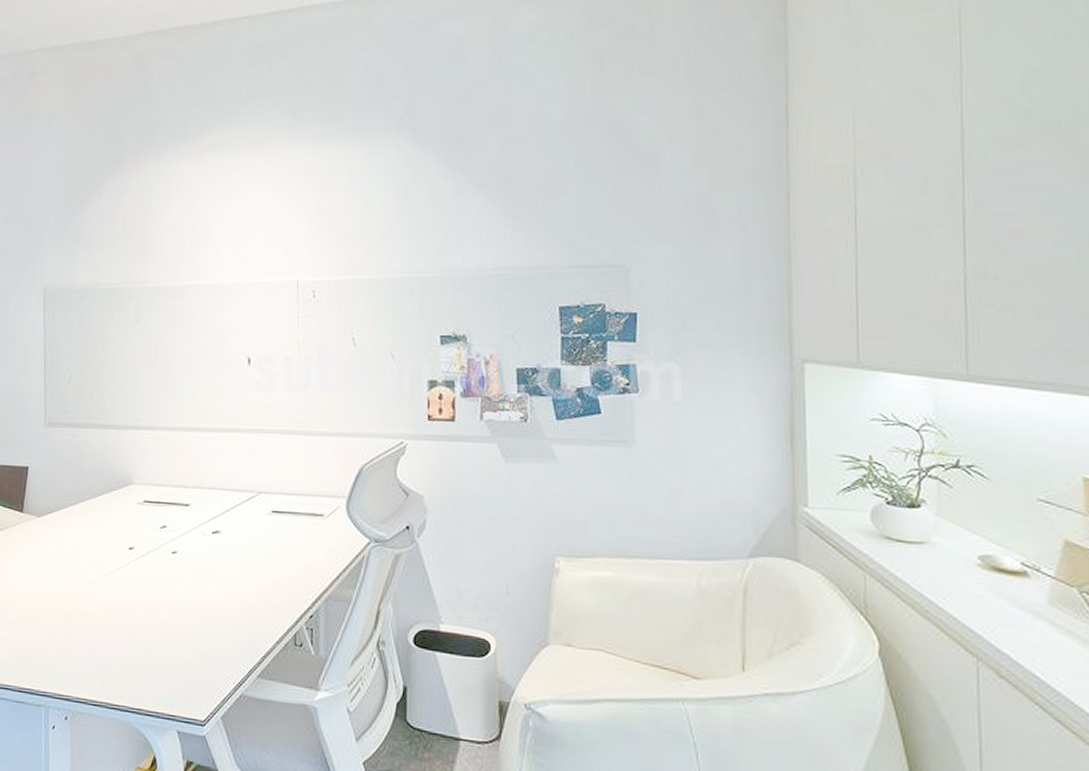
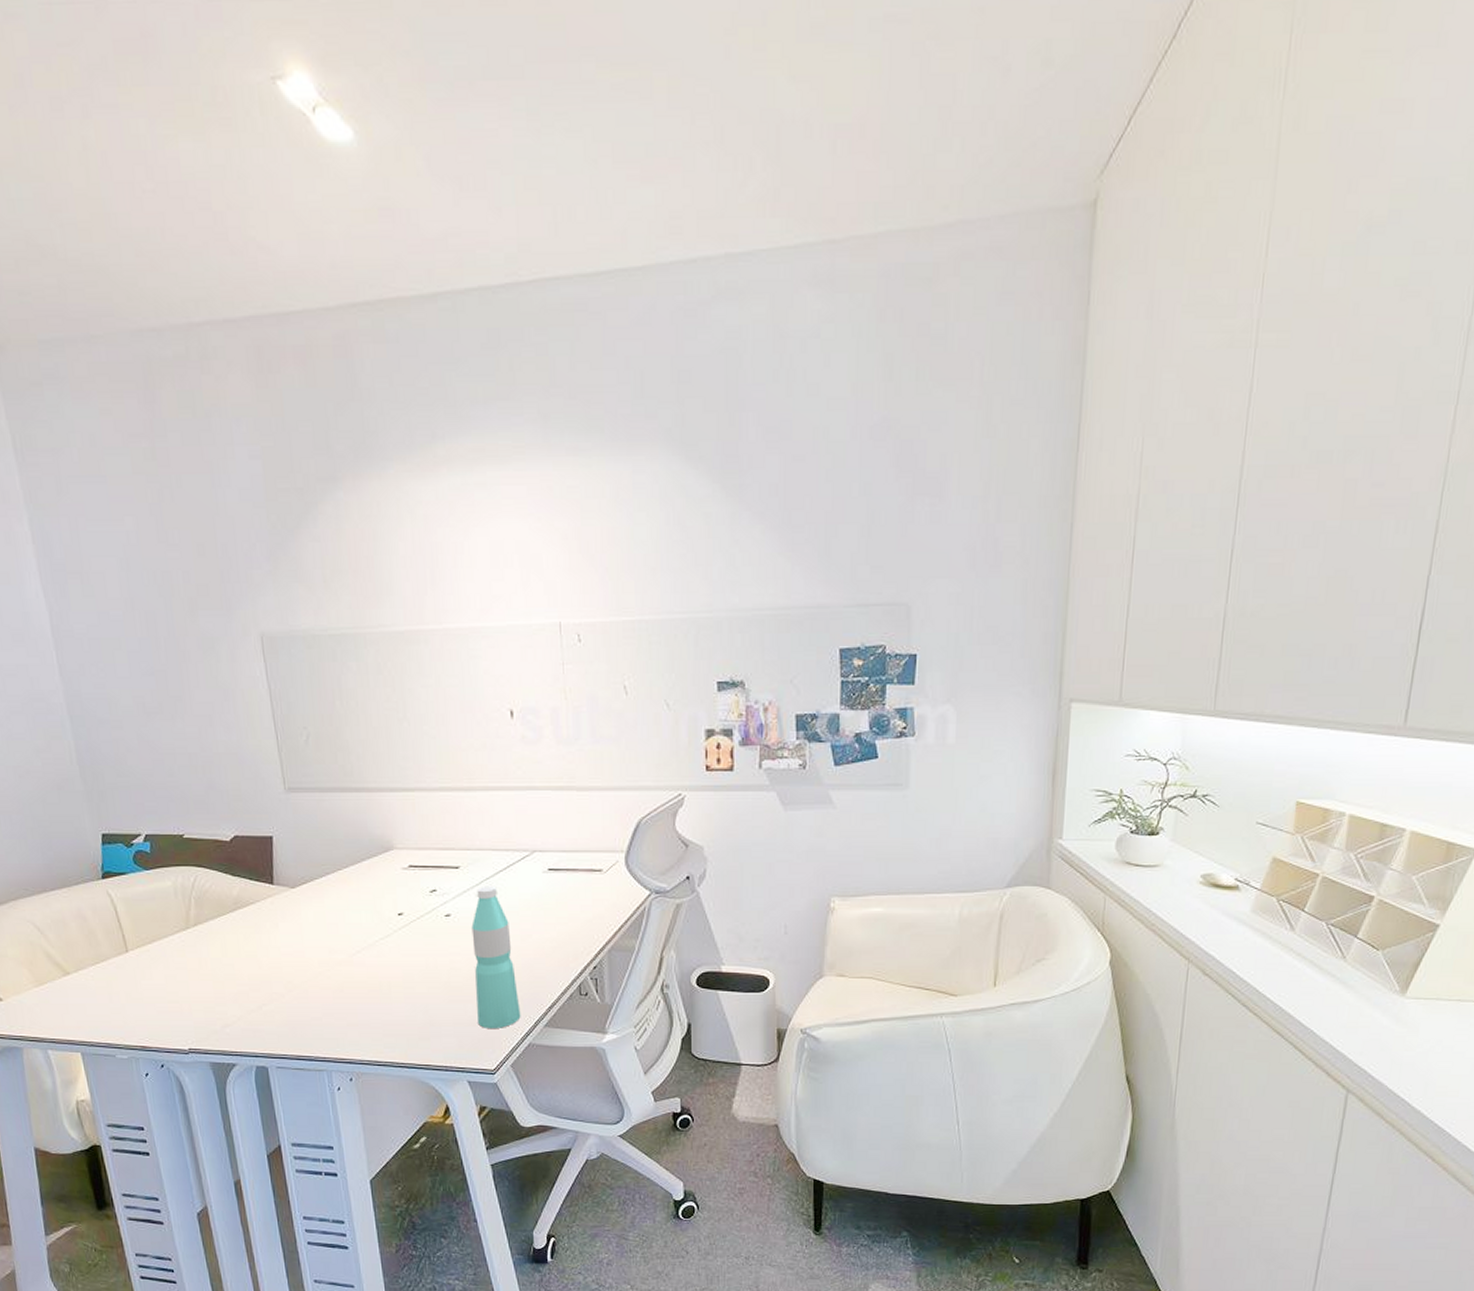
water bottle: none [193,524,235,675] -> present [471,885,521,1028]

